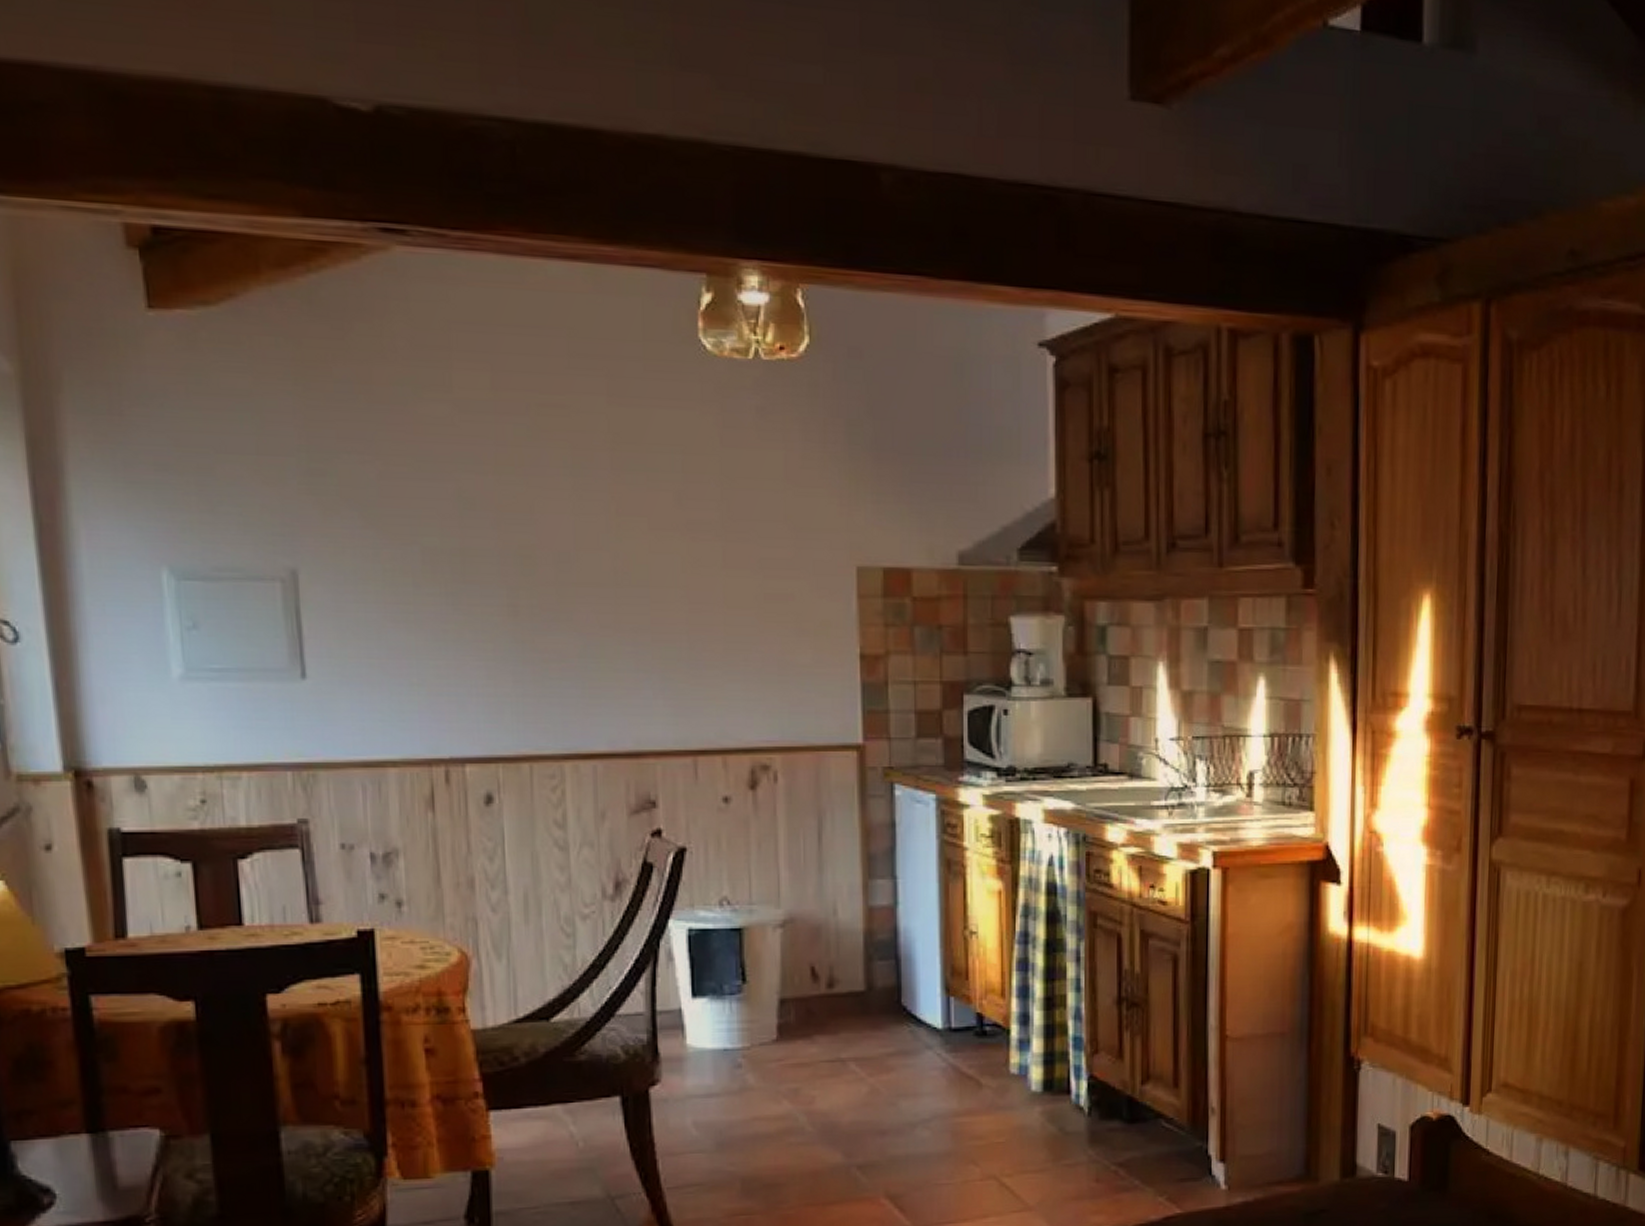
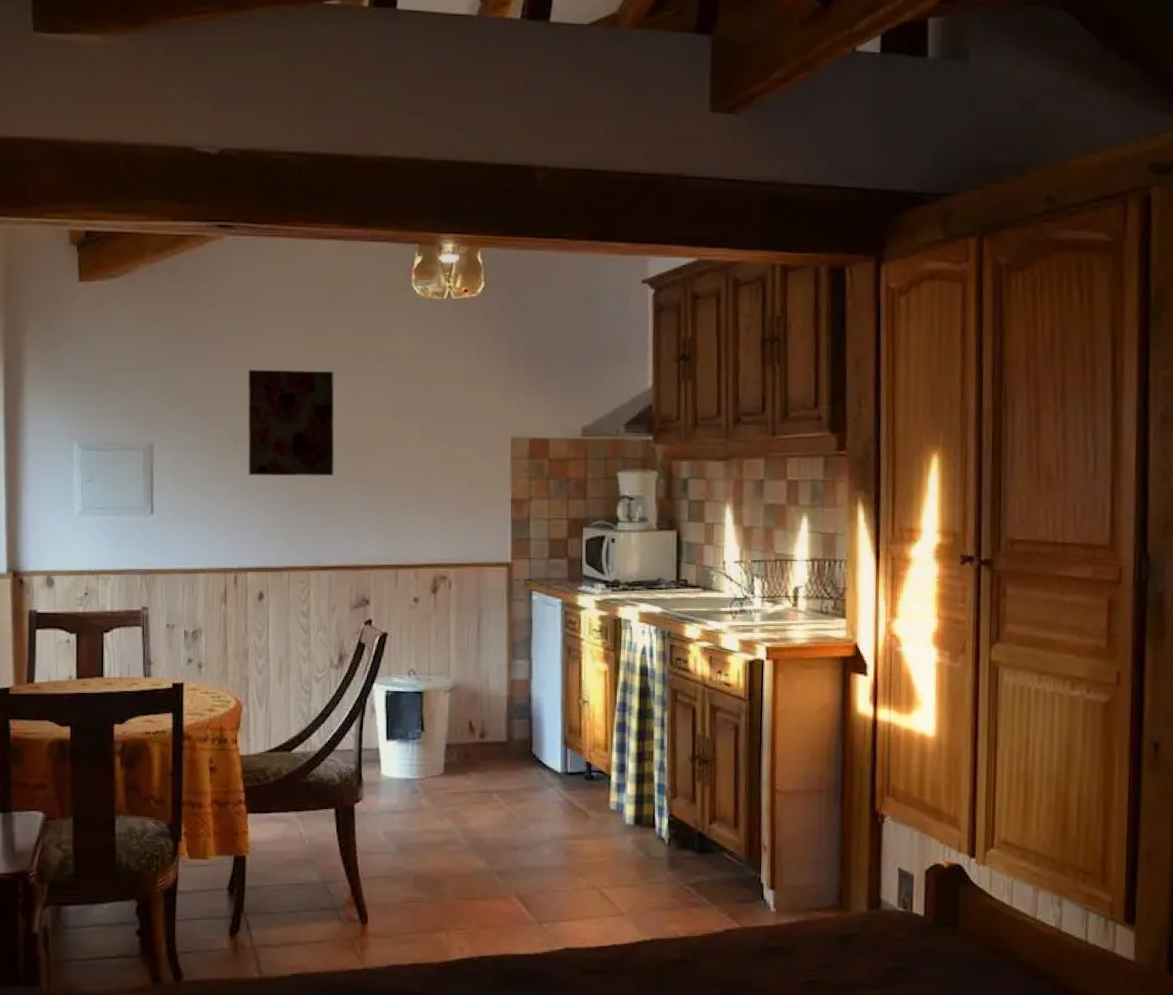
wall art: none [446,457,592,622] -> present [247,369,335,477]

